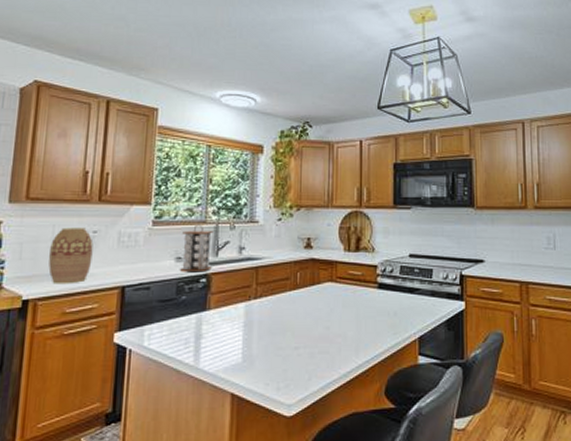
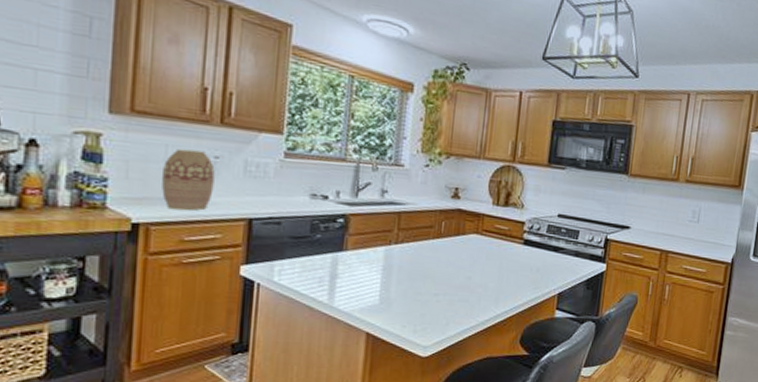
spice rack: present [180,224,213,272] -> none [315,161,354,212]

